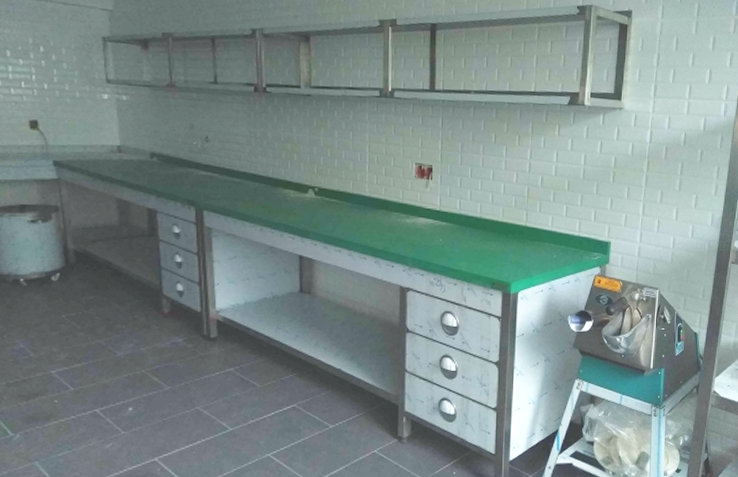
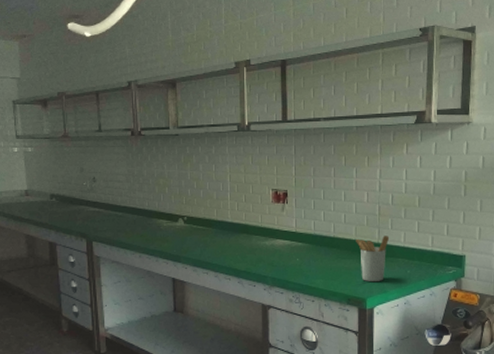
utensil holder: none [502,219,537,267] -> present [356,236,390,282]

